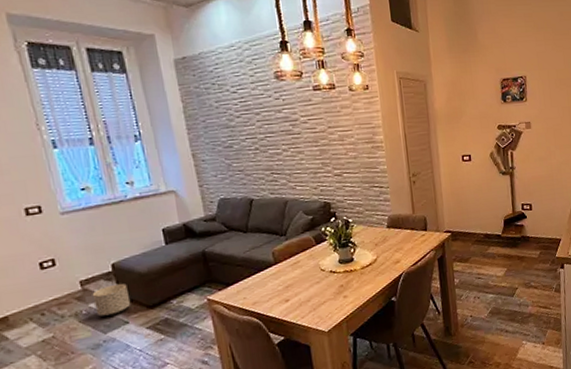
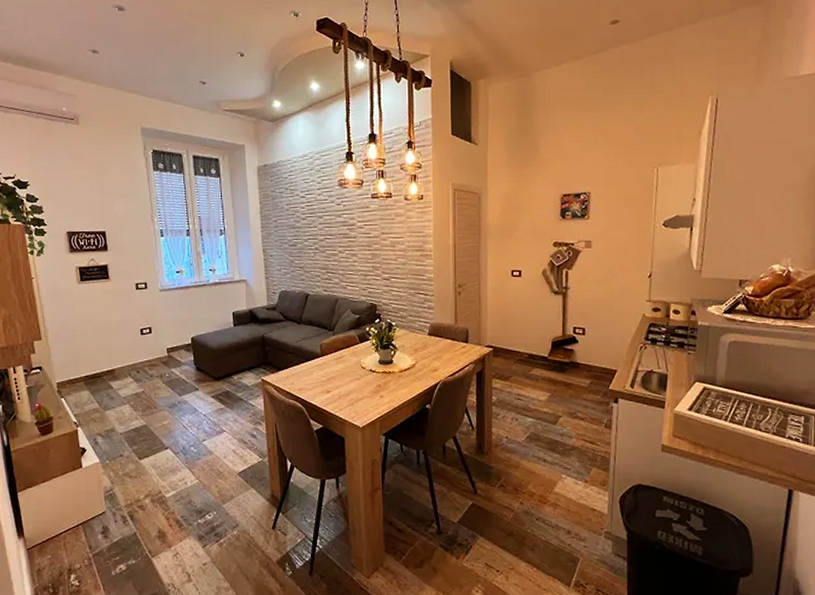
planter: present [92,283,131,317] -> none [174,355,202,382]

